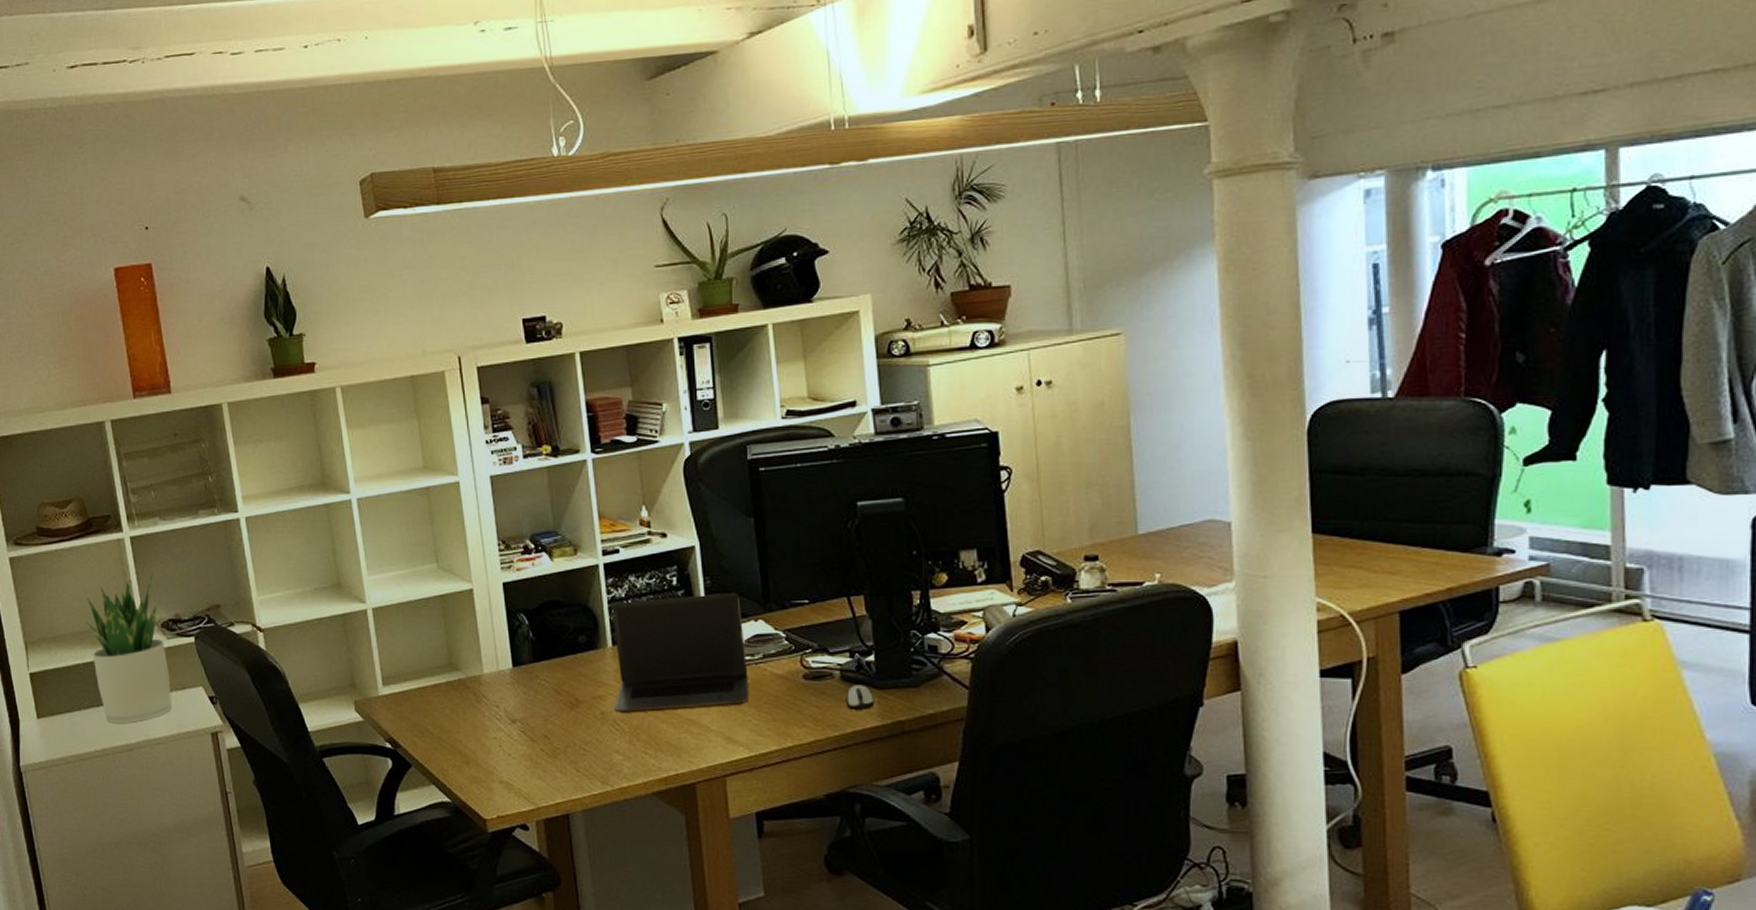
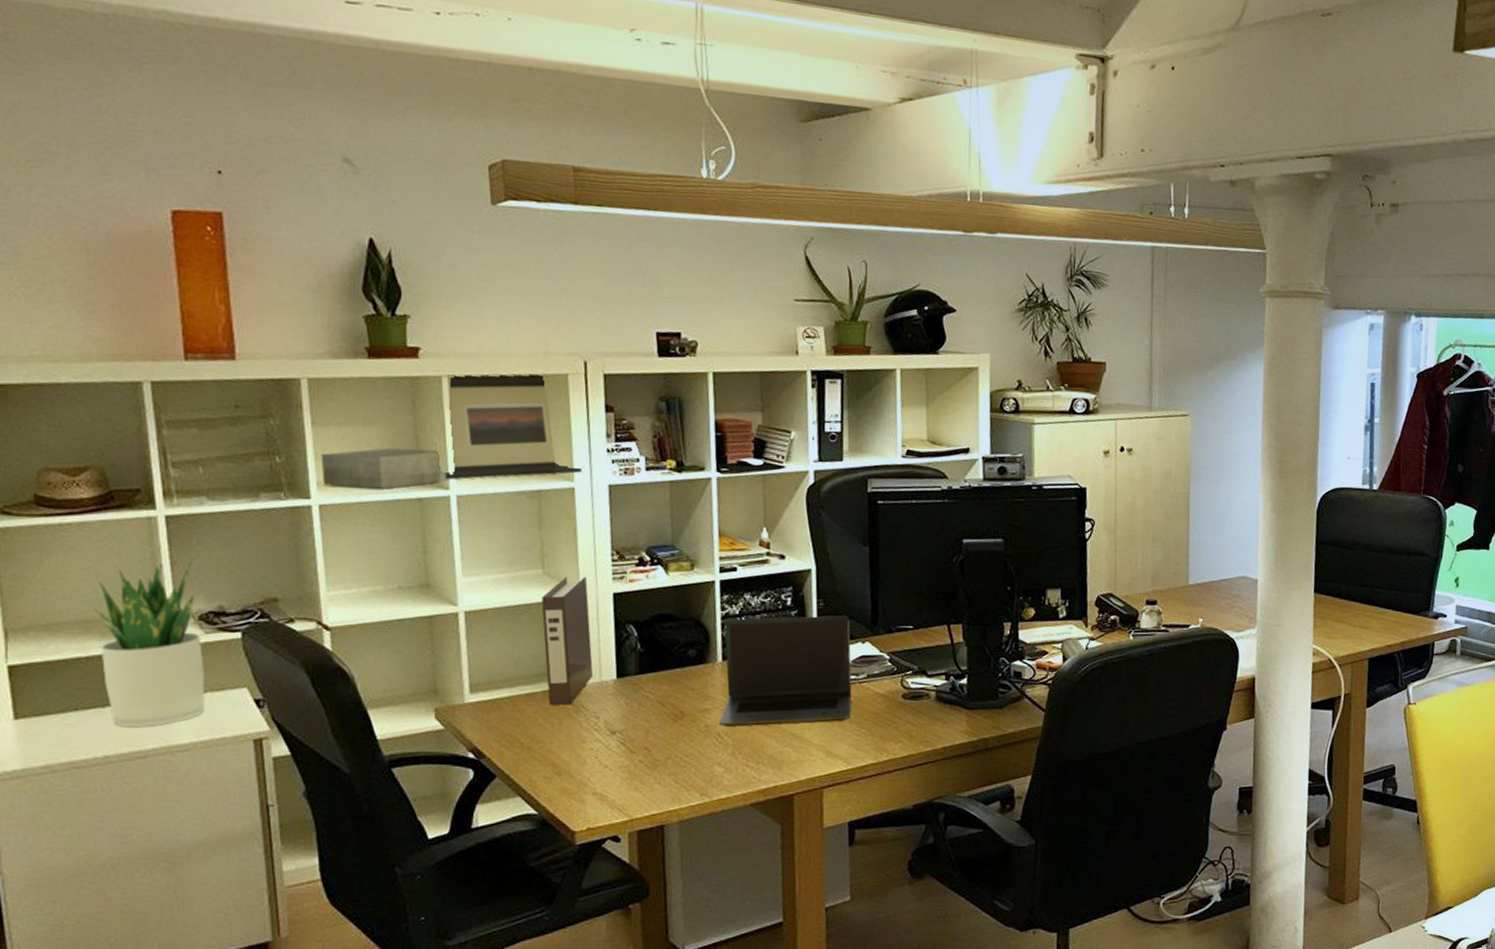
decorative box: none [243,457,347,499] -> present [321,448,447,489]
picture frame: none [335,375,466,485] -> present [435,374,583,480]
binder: none [438,568,491,695] -> present [541,576,594,705]
computer mouse: present [845,685,875,710] -> none [938,705,964,728]

